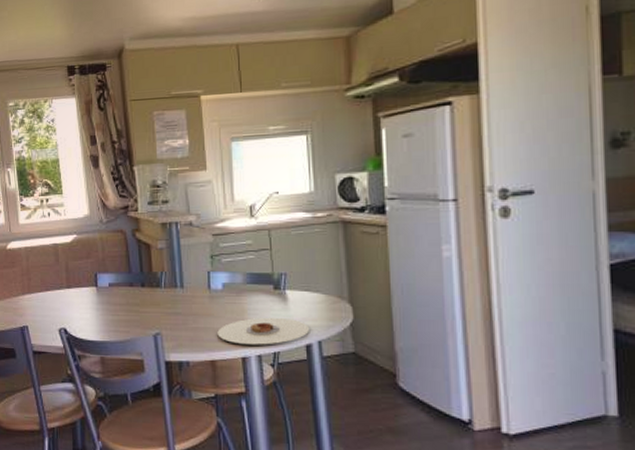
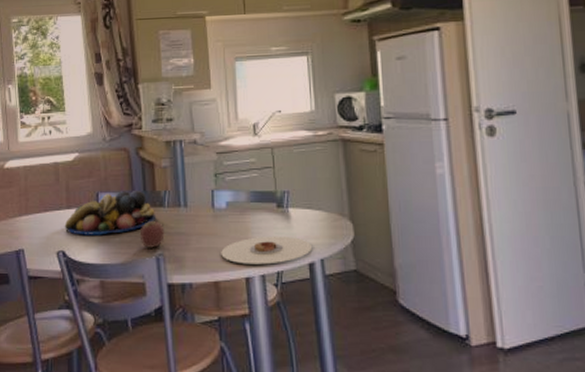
fruit bowl: none [65,272,154,314] -> present [64,191,157,235]
apple: none [137,301,162,327] -> present [139,221,165,248]

